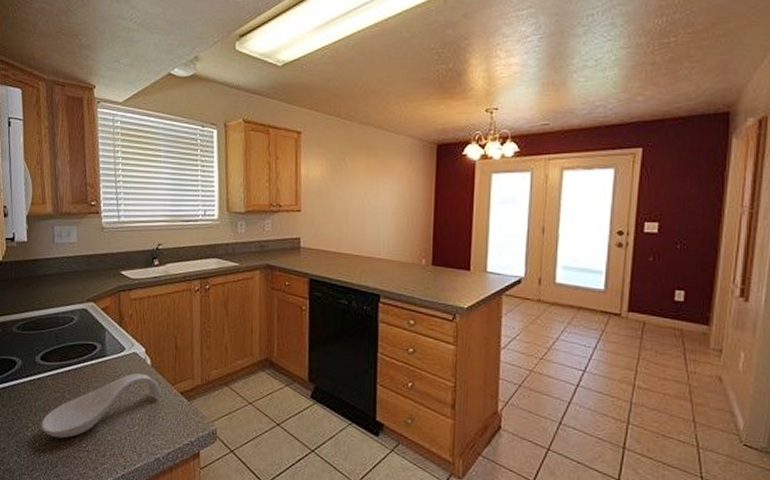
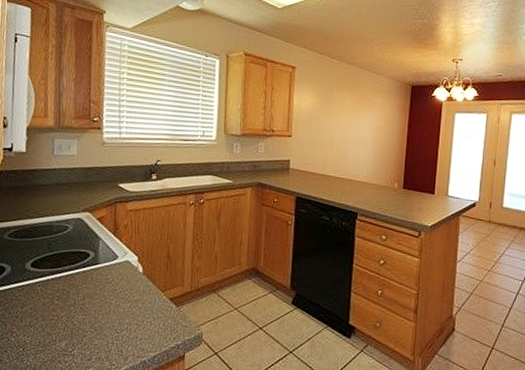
spoon rest: present [41,373,161,439] -> none [26,280,151,343]

